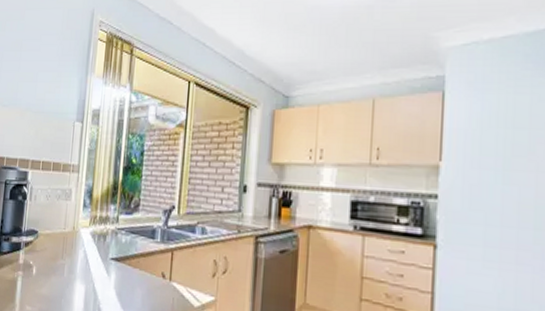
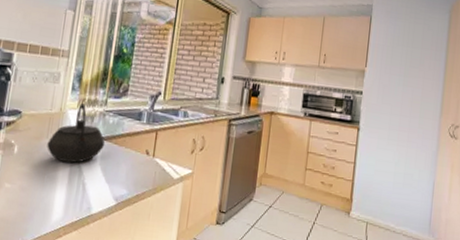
kettle: none [62,221,119,287] -> present [47,103,106,164]

